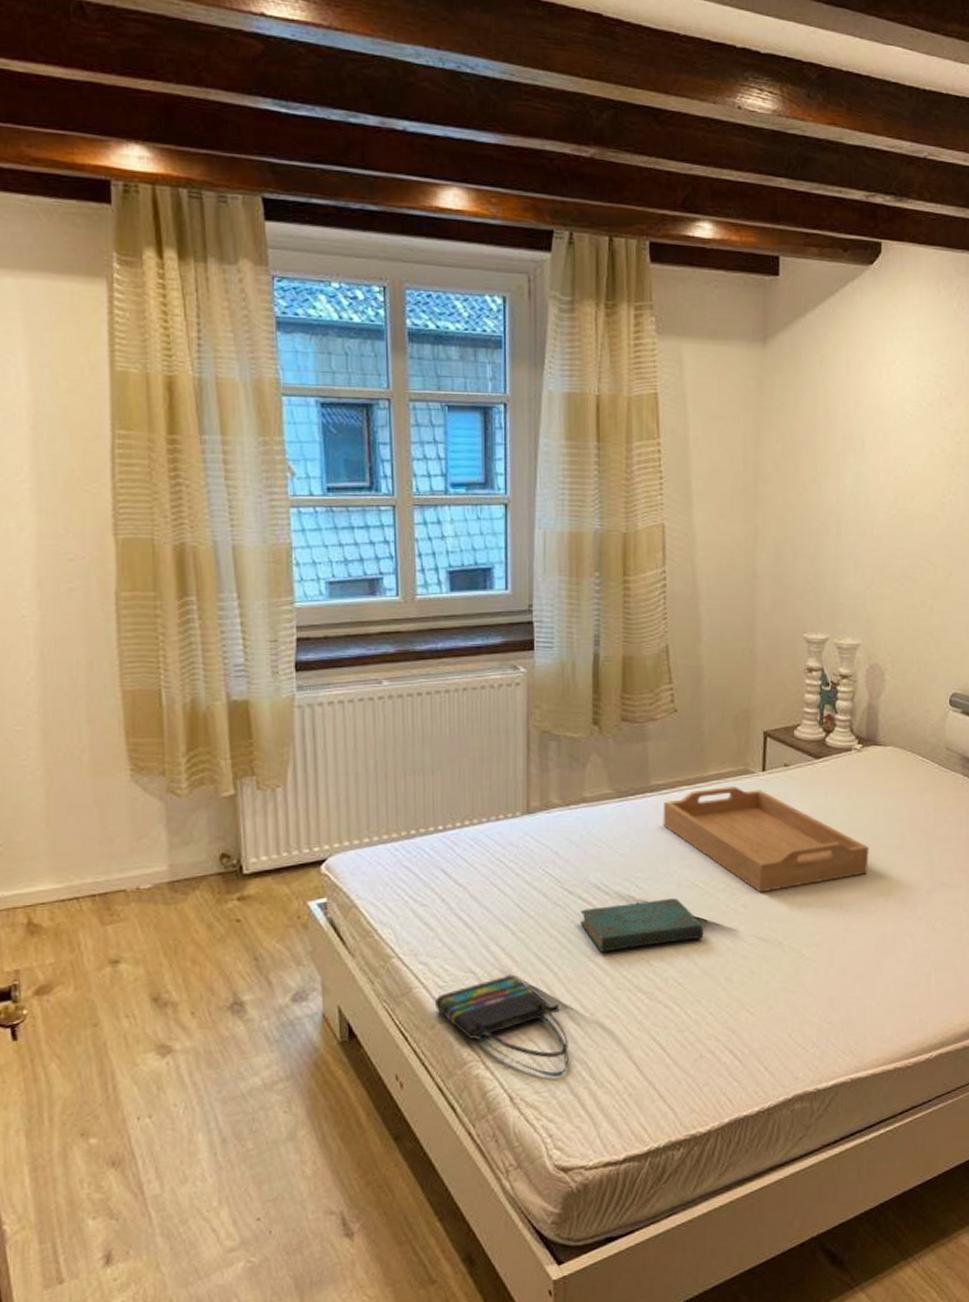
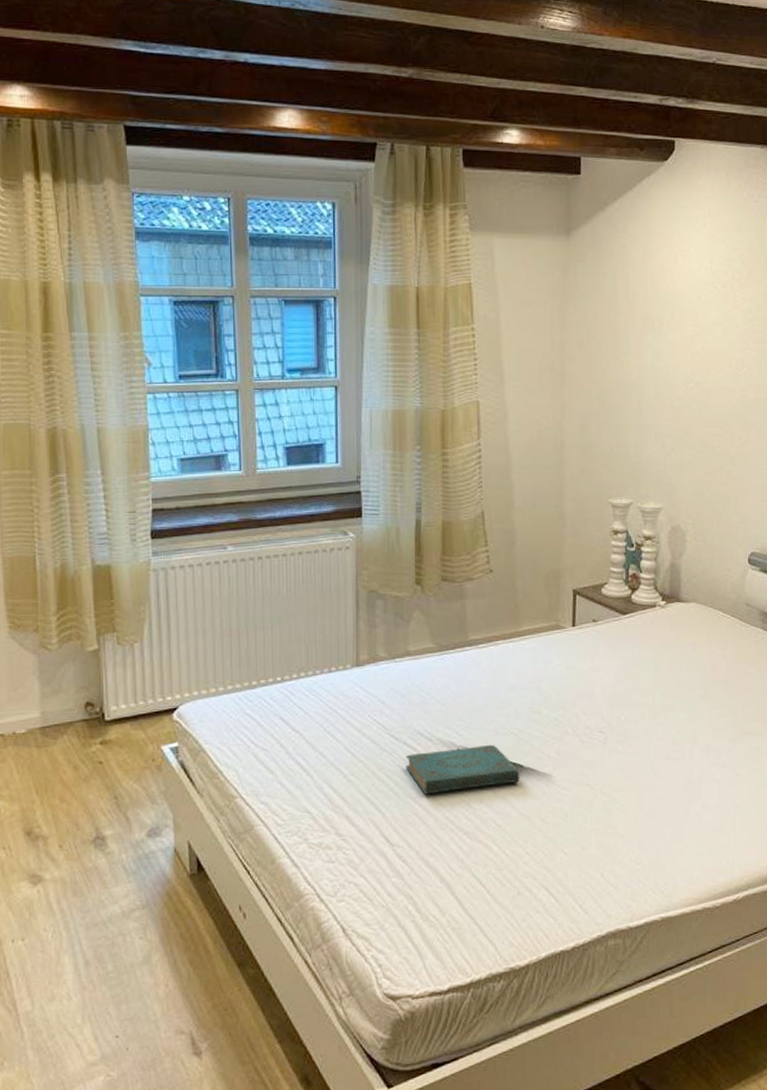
tote bag: present [434,974,569,1078] -> none [274,814,396,911]
serving tray: present [663,786,869,893] -> none [480,641,675,740]

